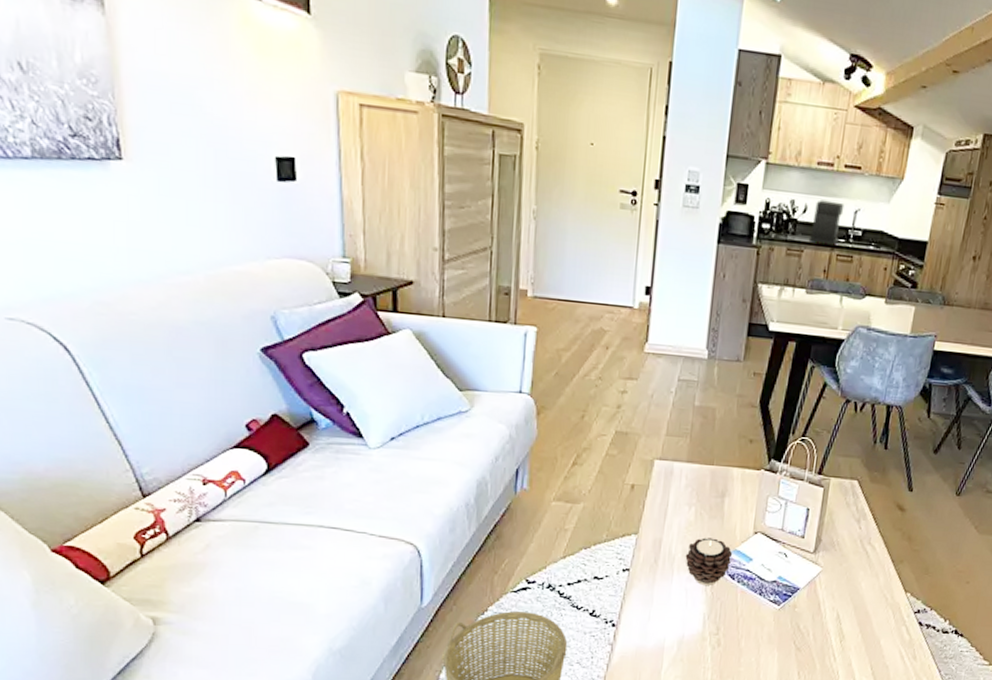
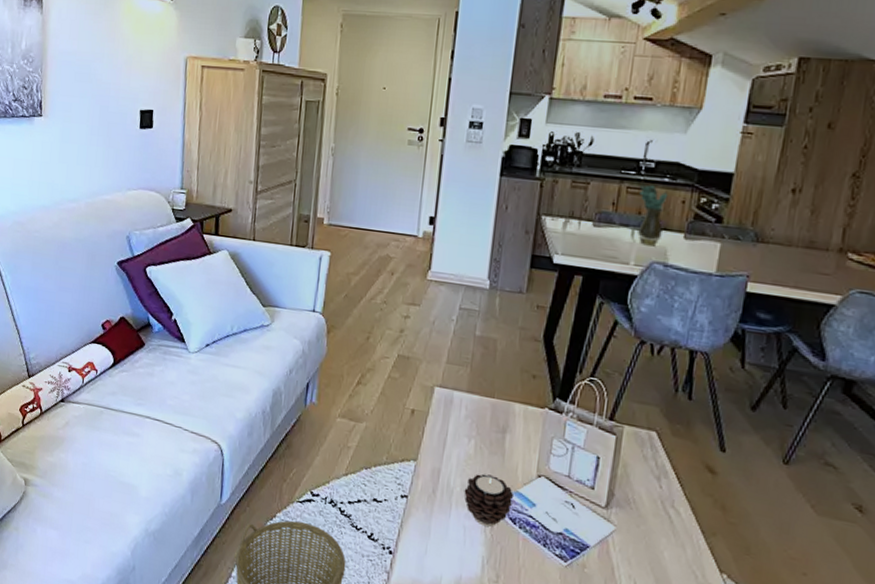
coffee maker: present [808,200,845,246] -> none [595,132,635,179]
vase: none [845,248,873,312] -> present [637,180,668,247]

